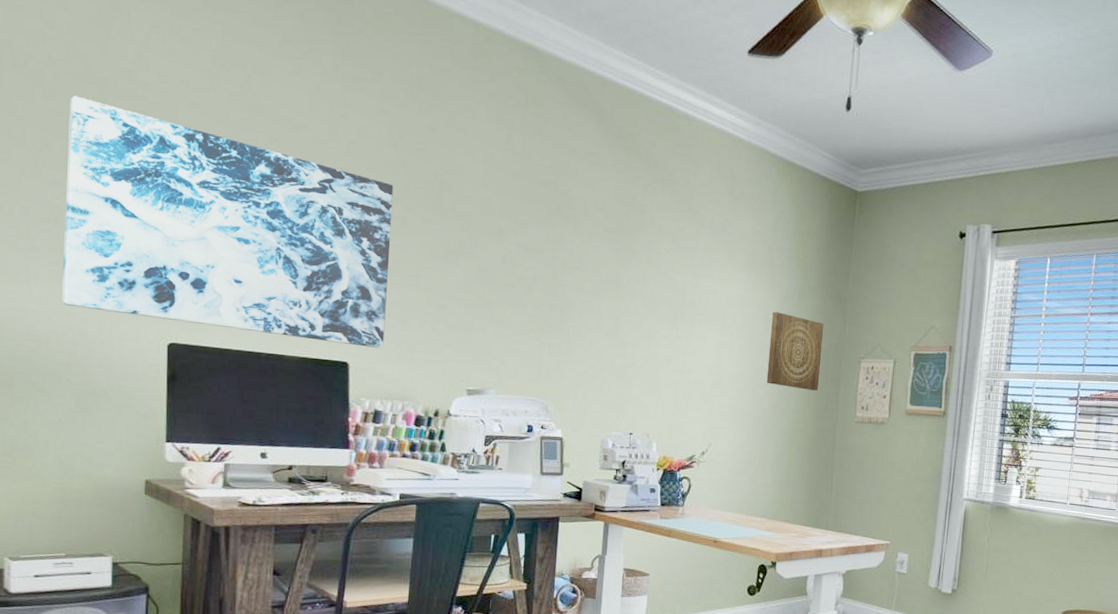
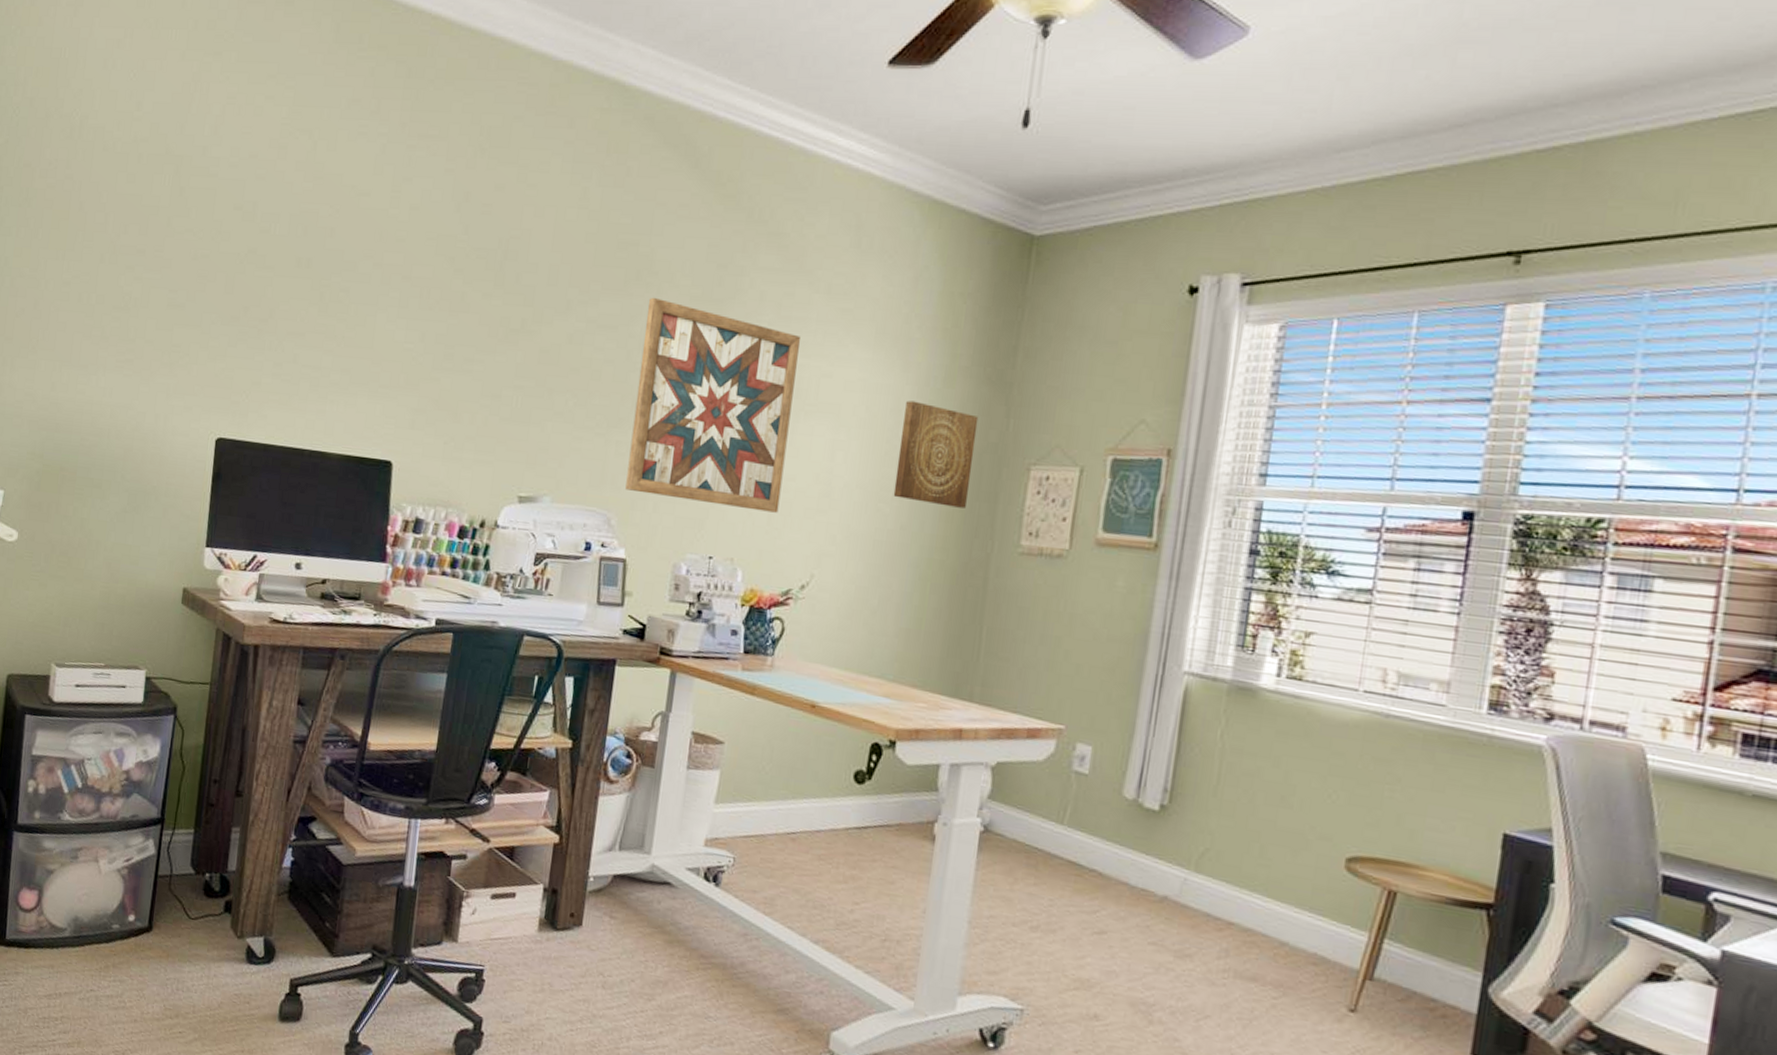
wall art: present [62,96,394,348] -> none [124,177,454,445]
wall art: none [559,227,692,398] -> present [625,297,800,513]

